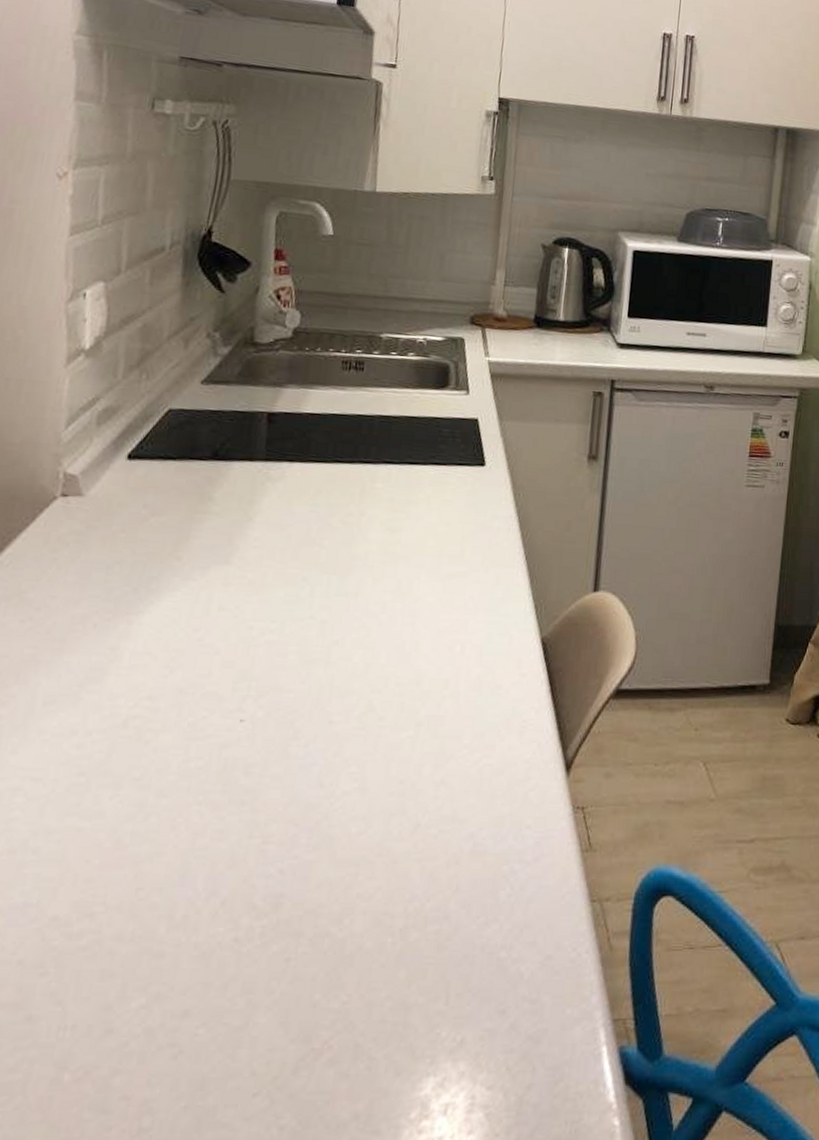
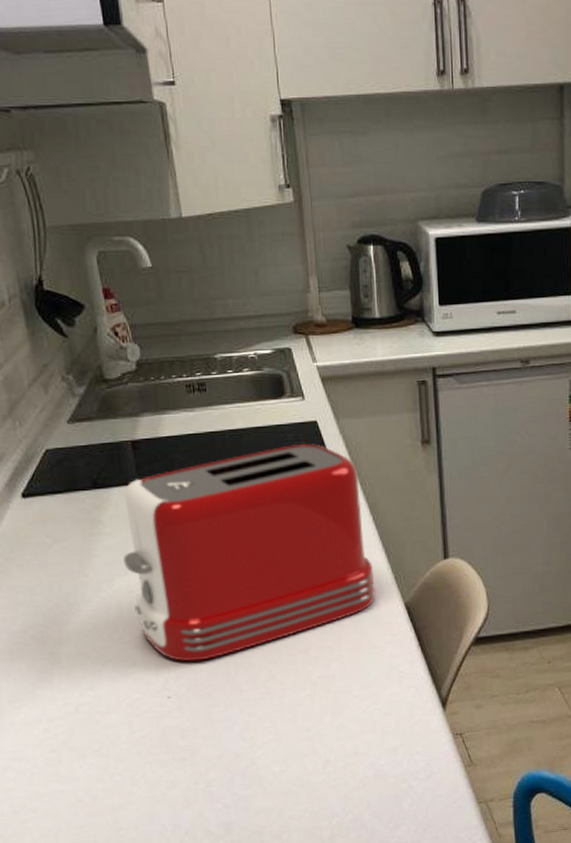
toaster: none [226,441,513,679] -> present [123,444,375,662]

